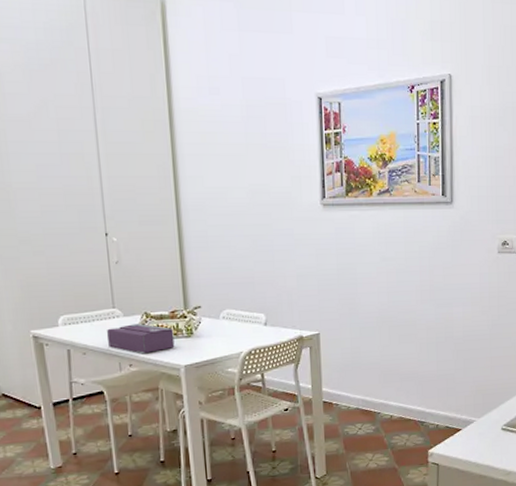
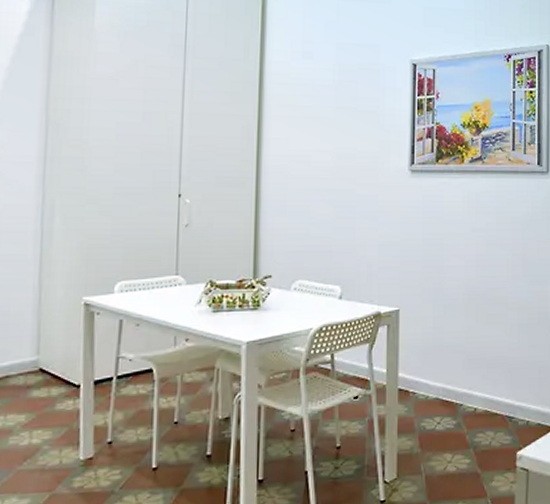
tissue box: present [107,324,175,354] -> none [166,293,239,328]

